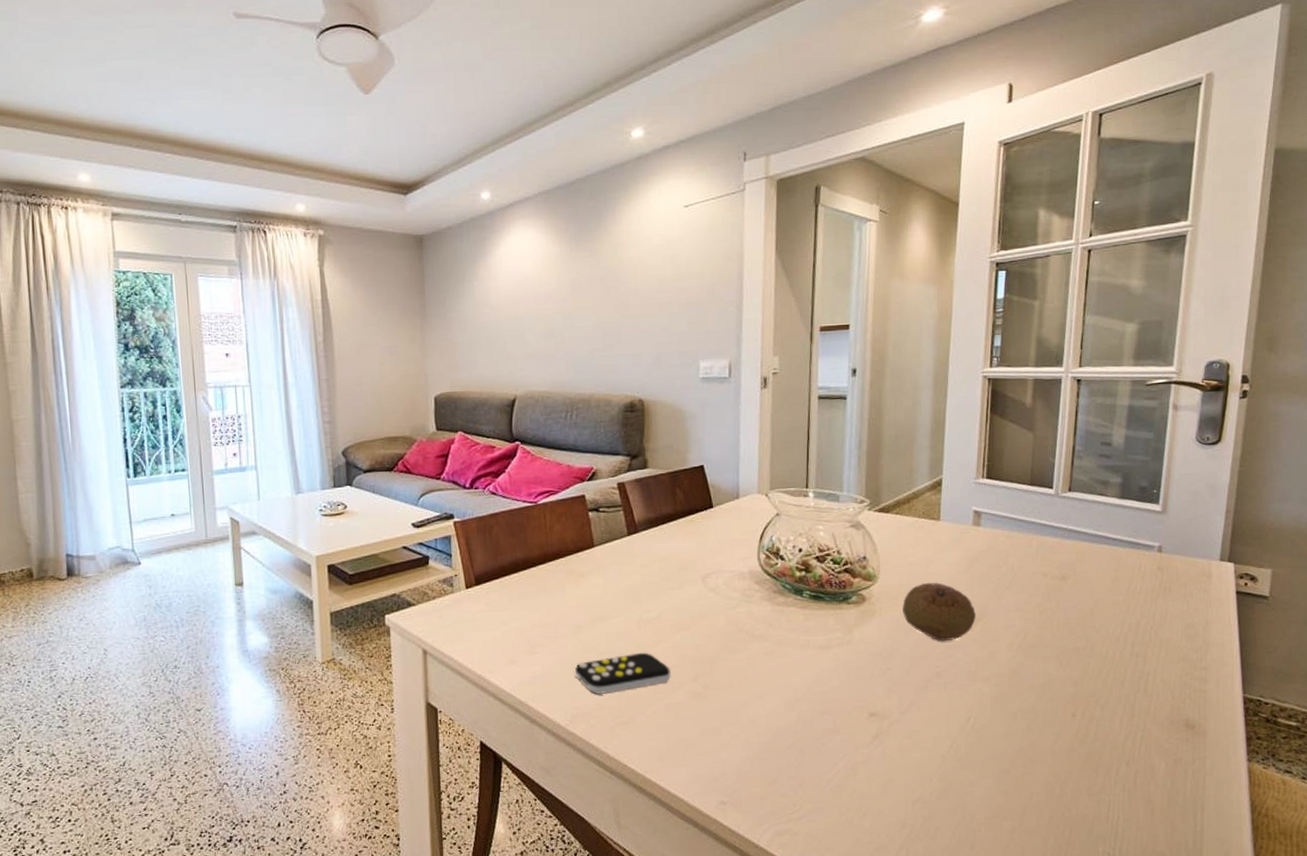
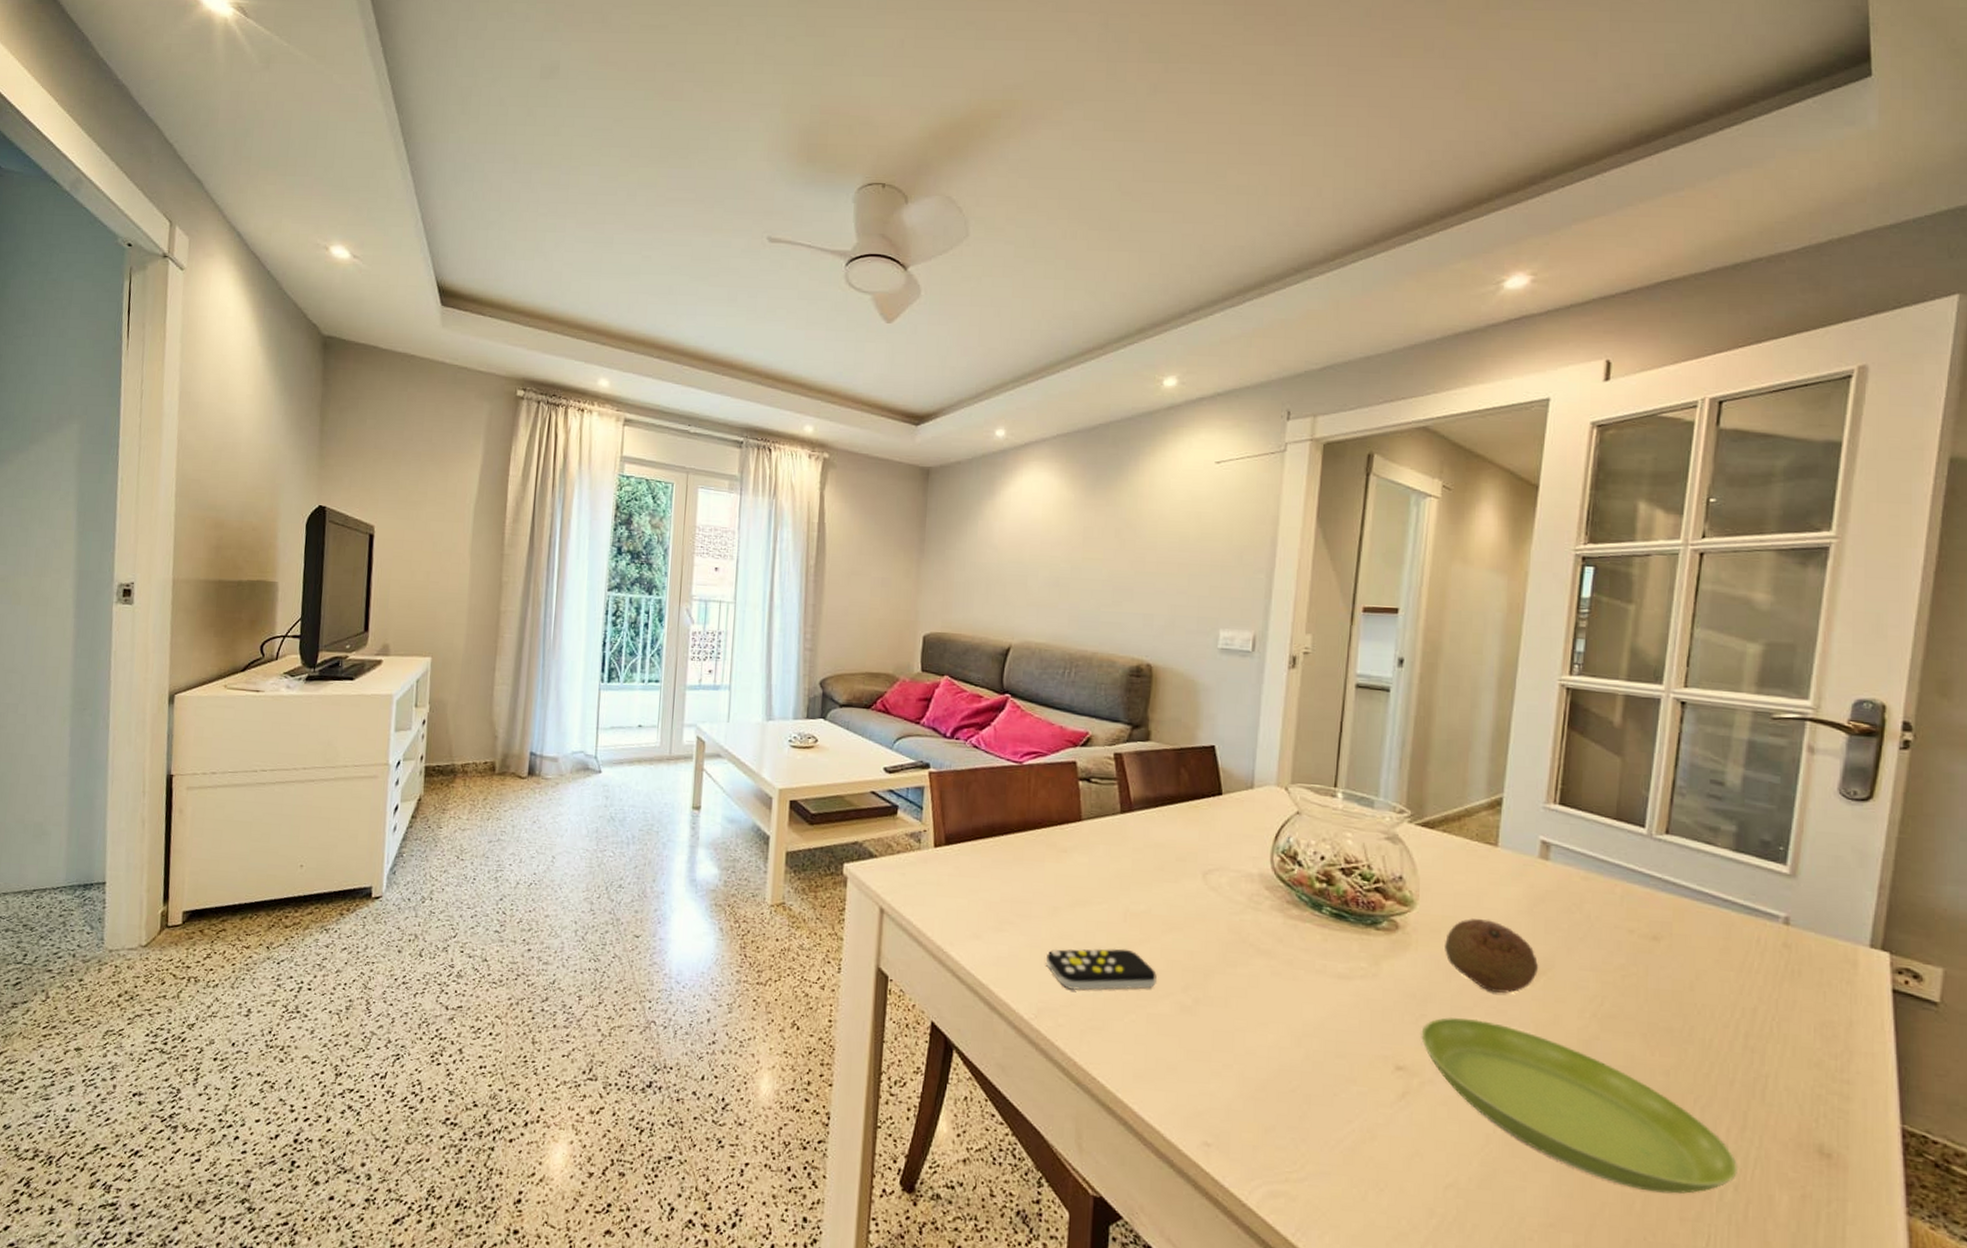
saucer: none [888,664,1129,778] -> present [1421,1017,1739,1194]

